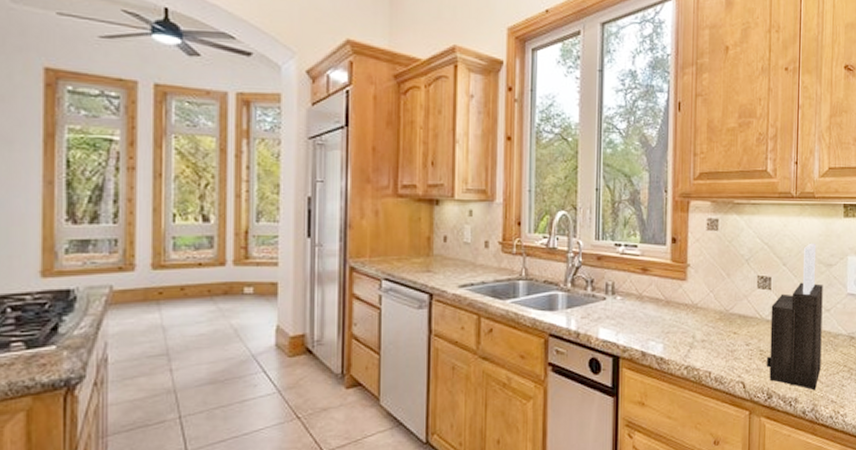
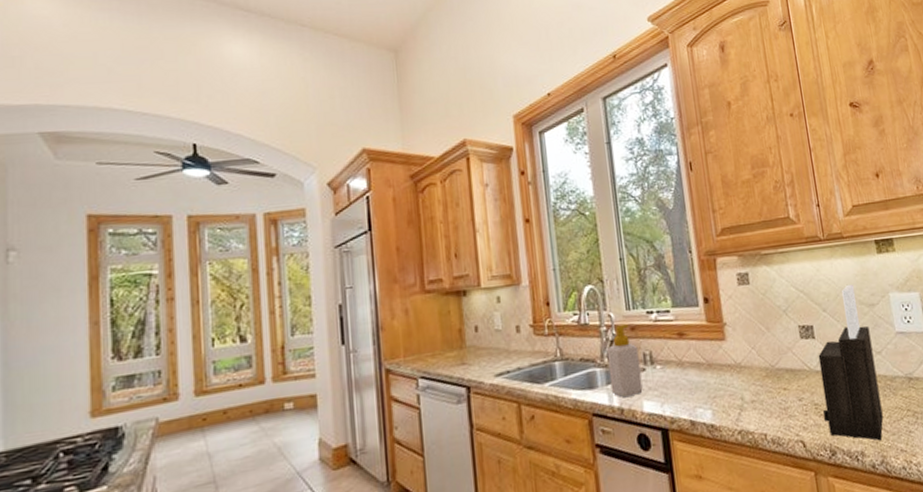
soap bottle: none [570,253,602,323] -> present [606,324,643,398]

